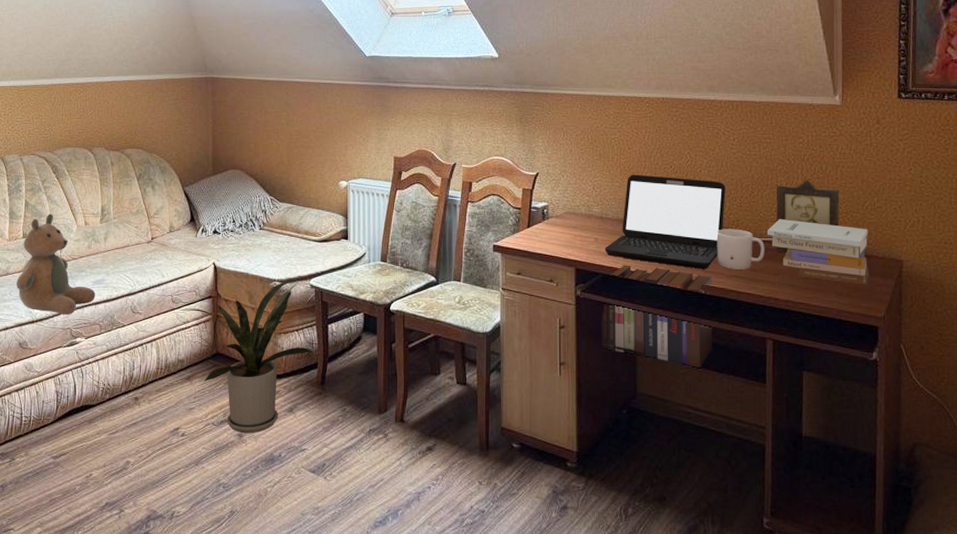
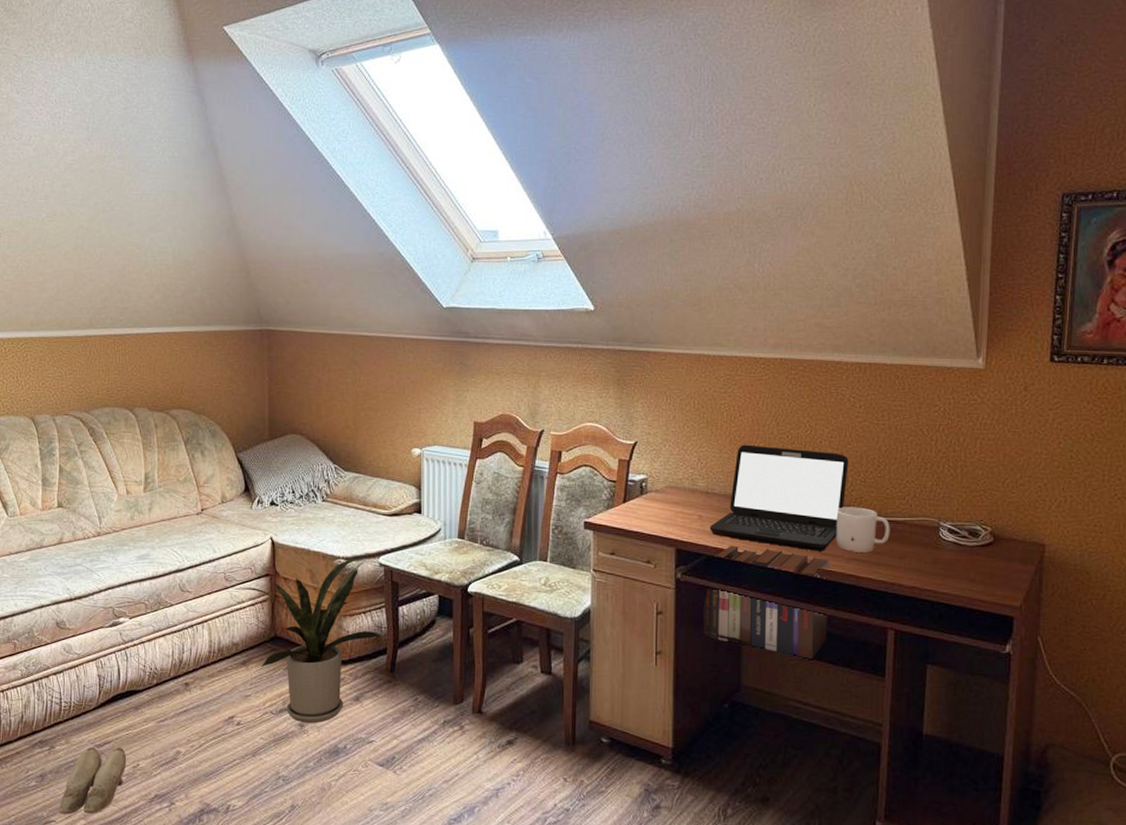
teddy bear: present [16,213,95,315] -> none [52,481,140,593]
slippers: none [17,458,81,523] -> present [59,747,127,815]
books: present [766,219,869,285] -> none [893,497,1008,571]
photo frame: present [776,179,840,253] -> none [903,452,978,535]

